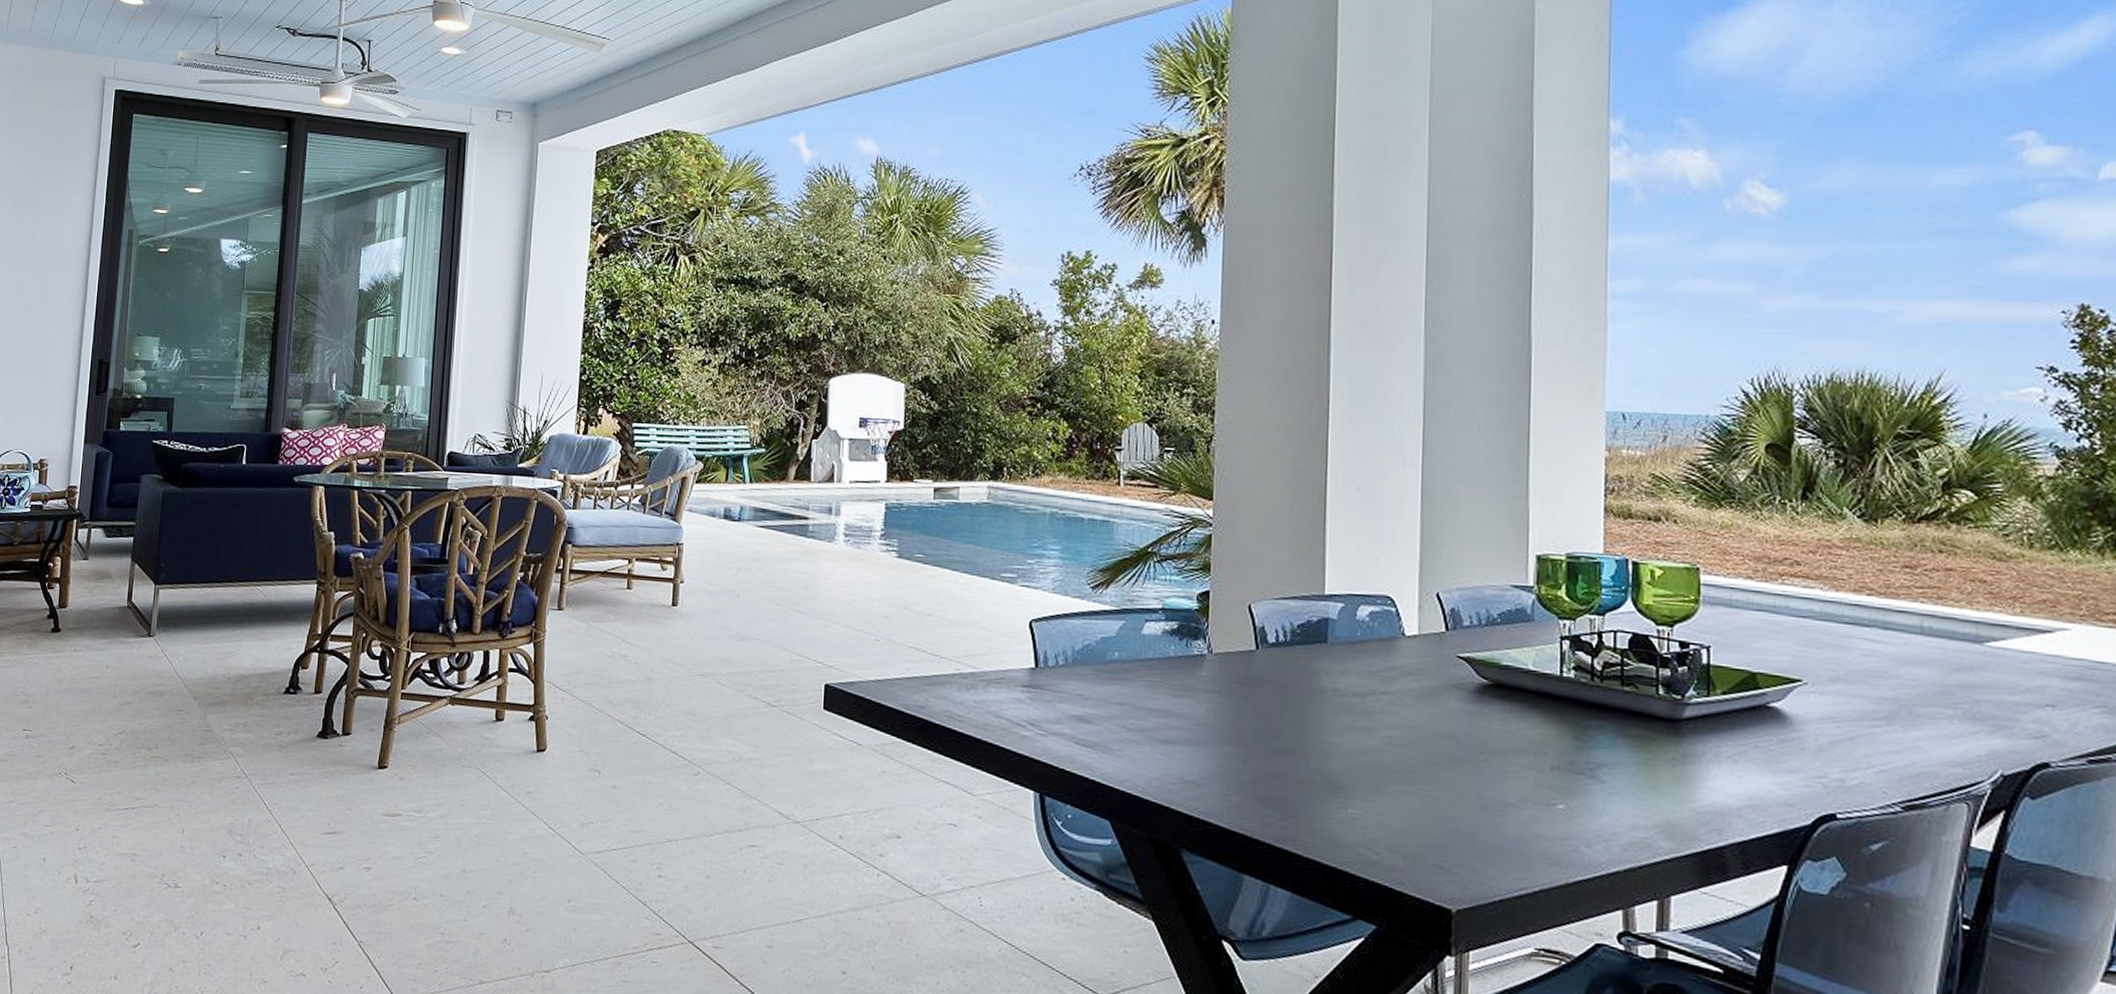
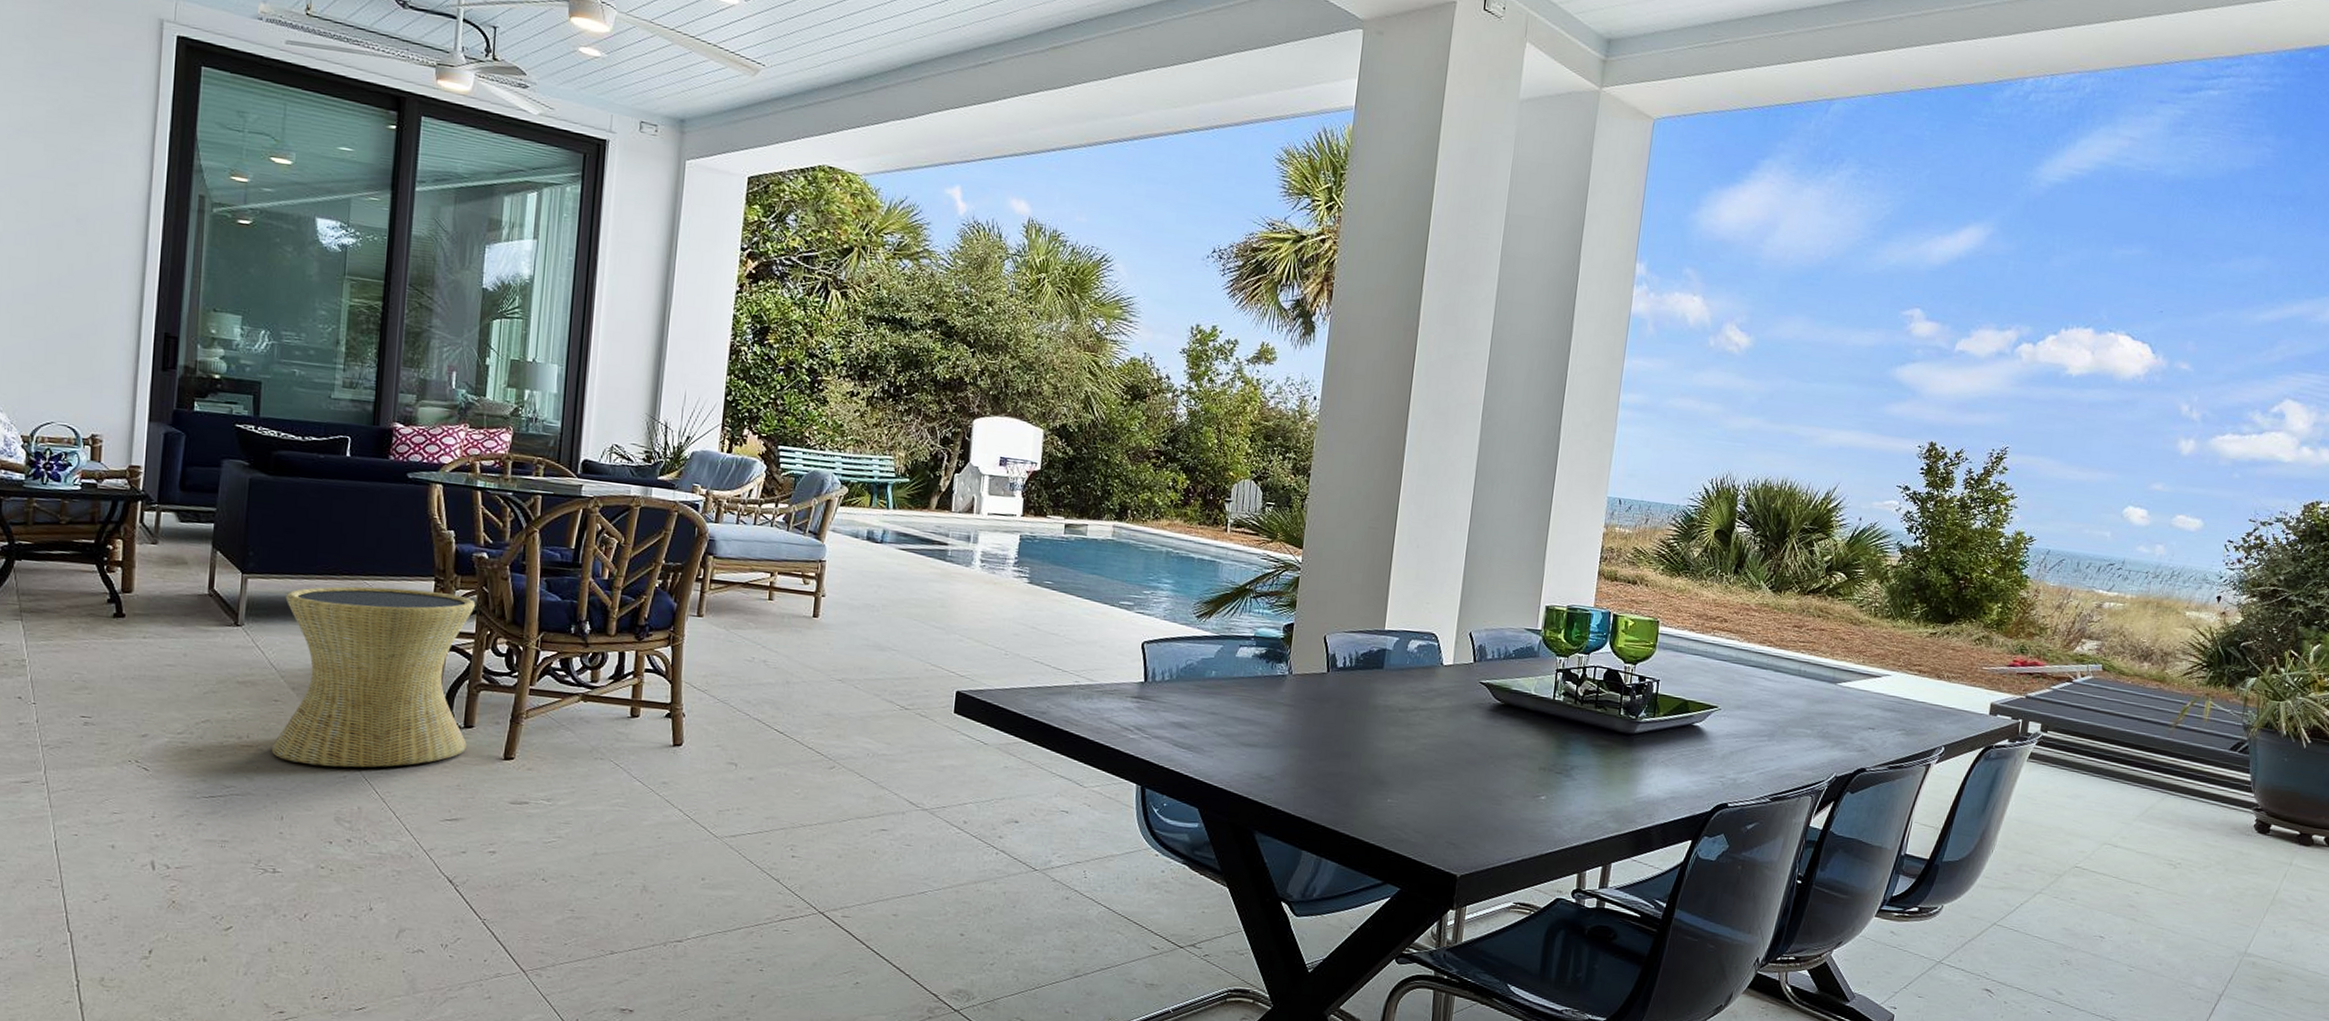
side table: none [176,592,353,779] -> present [272,586,476,768]

